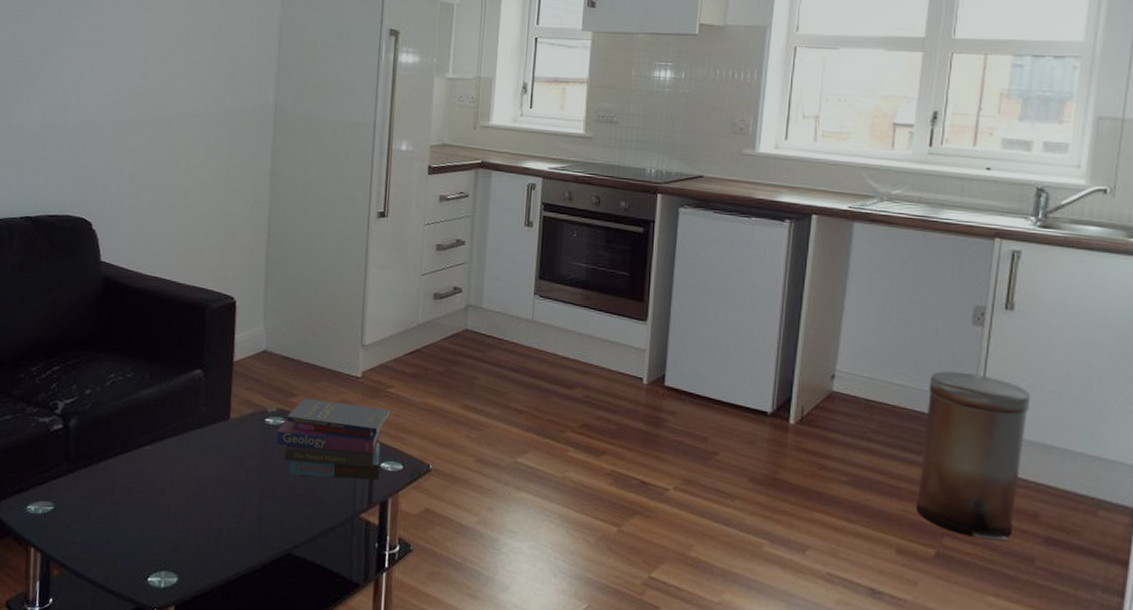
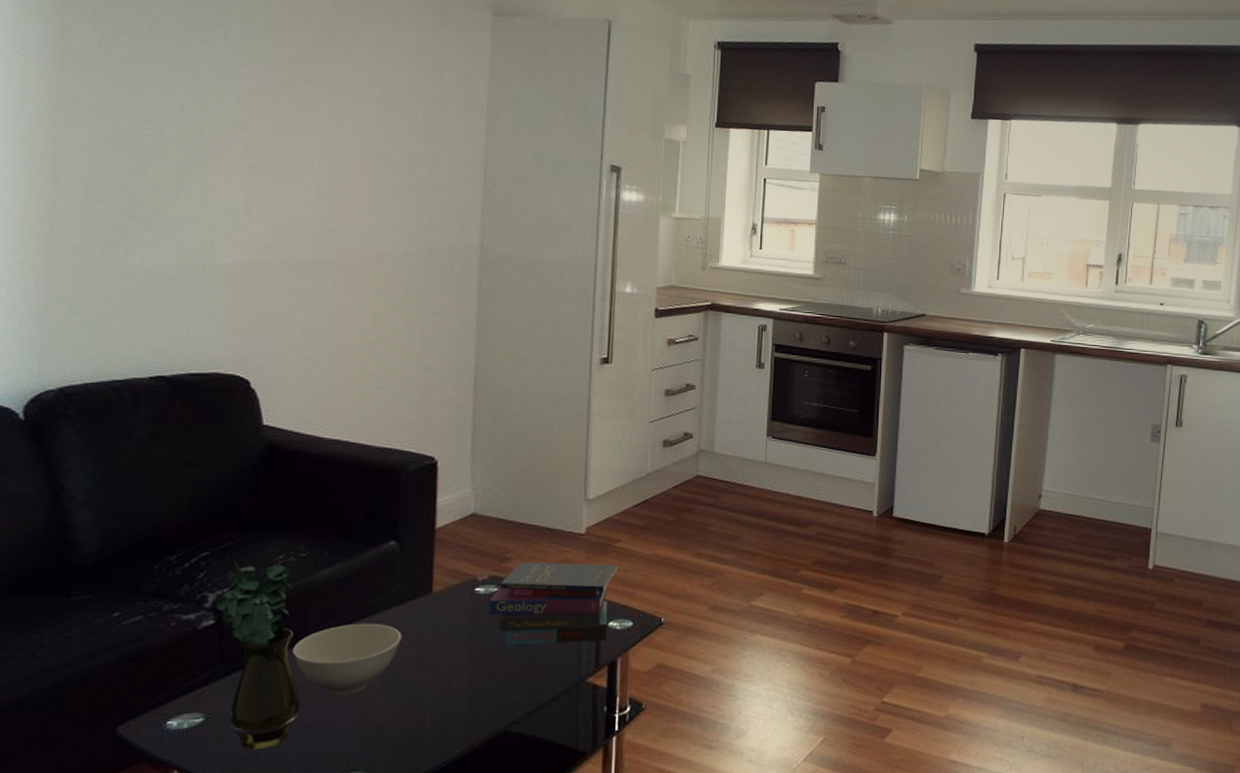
vase: none [62,376,125,540] -> present [214,558,300,749]
bowl: none [119,439,205,503] -> present [292,623,403,696]
pedal bin: present [916,371,1031,543] -> none [1108,483,1196,629]

